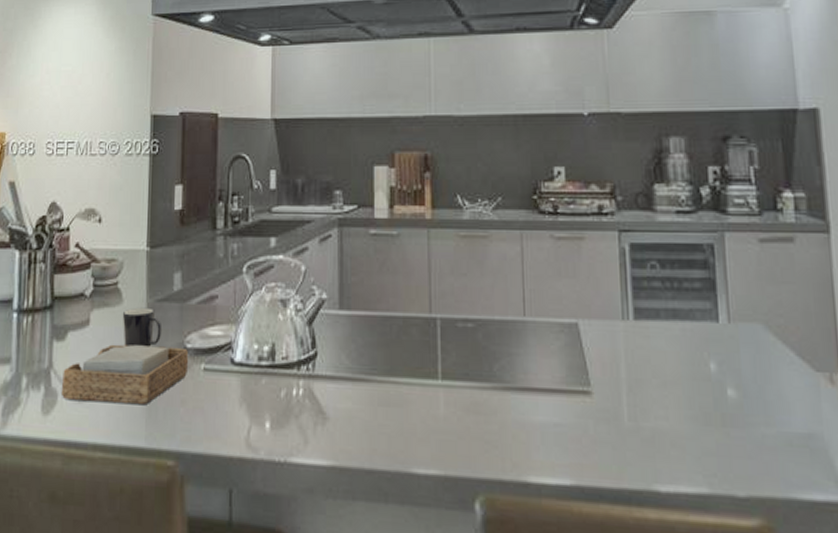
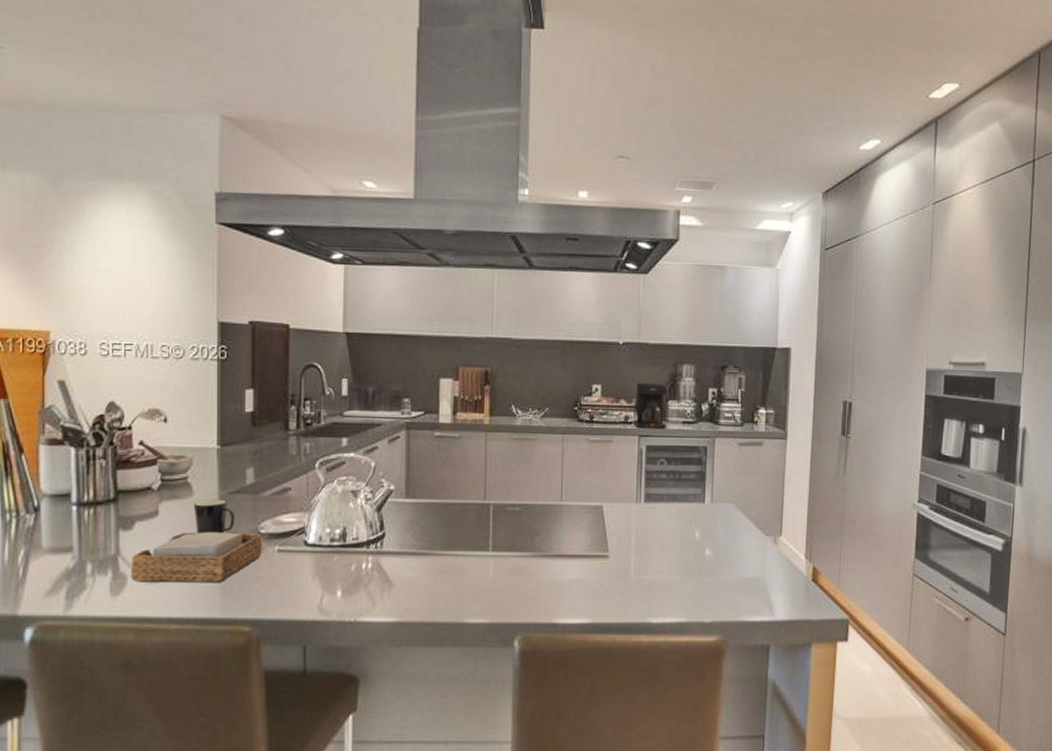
coffee maker: none [609,161,654,222] -> present [634,382,667,429]

